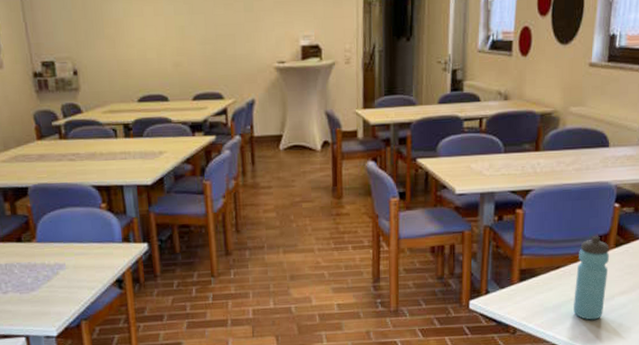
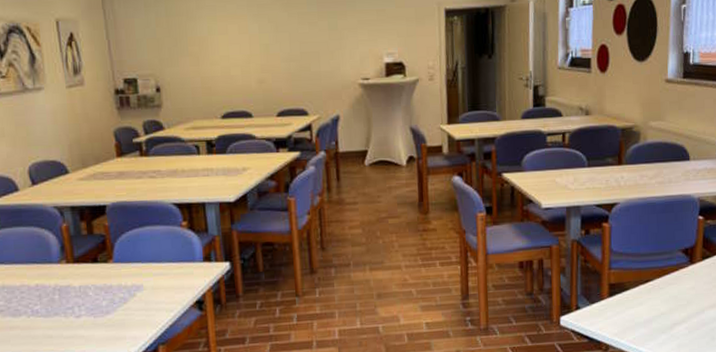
water bottle: present [572,236,610,320] -> none [663,249,697,335]

